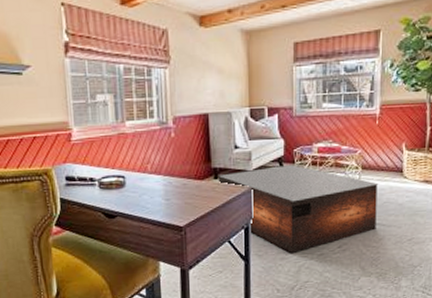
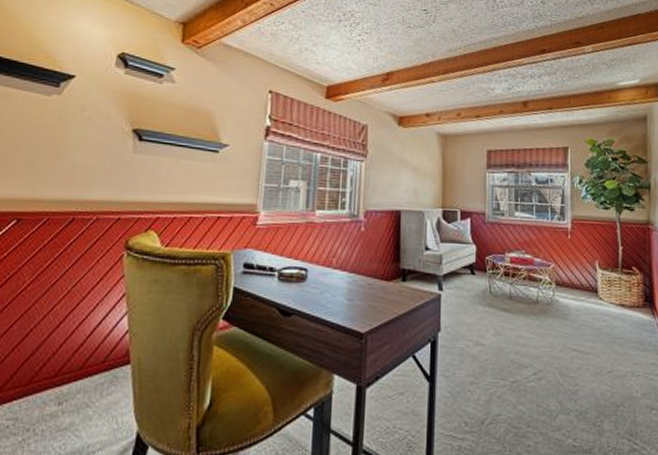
coffee table: present [218,165,379,253] -> none [405,273,574,377]

